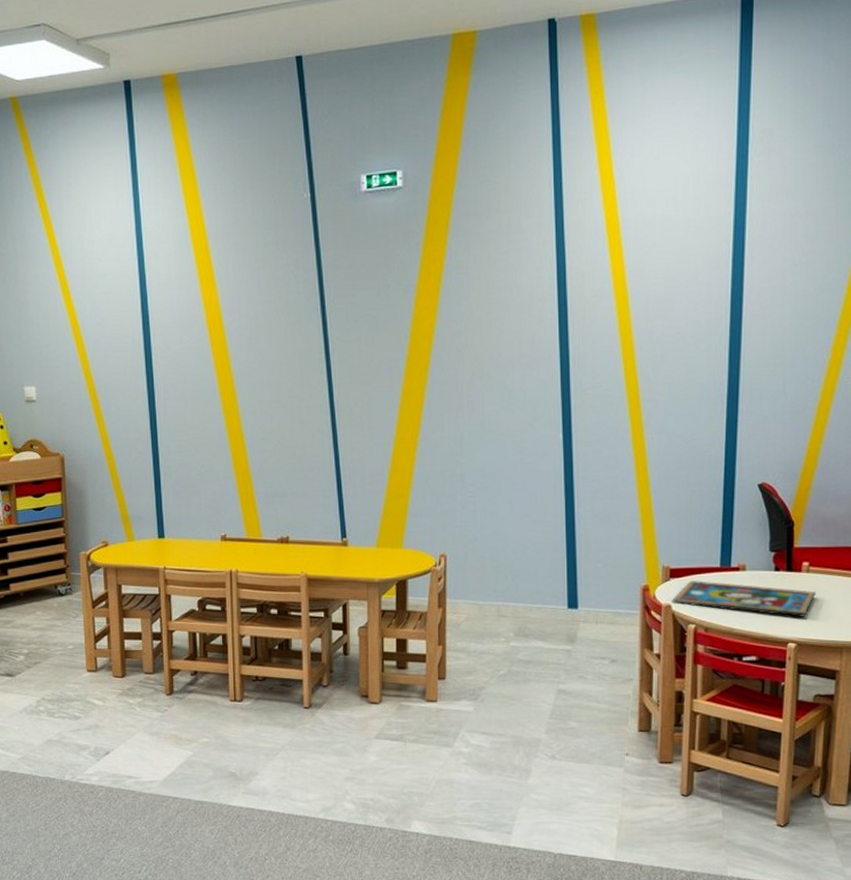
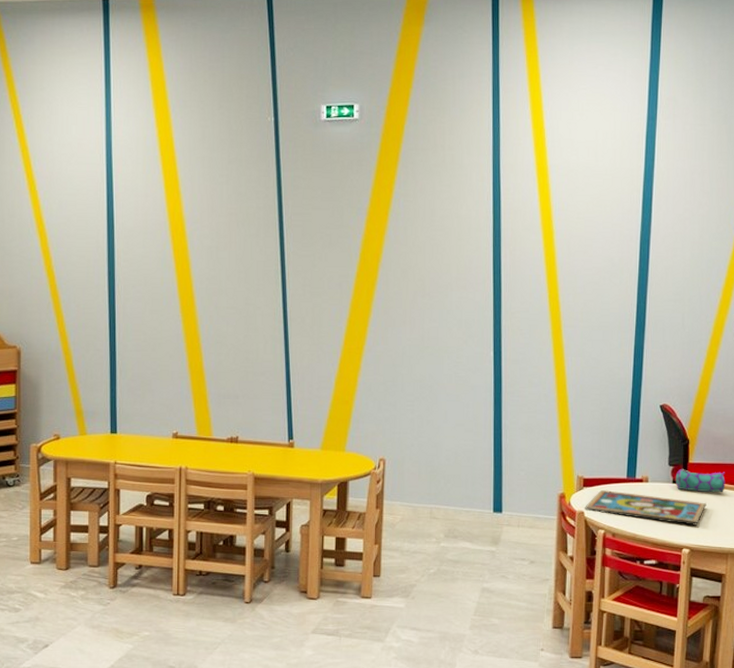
pencil case: none [778,553,839,580] -> present [675,468,726,493]

